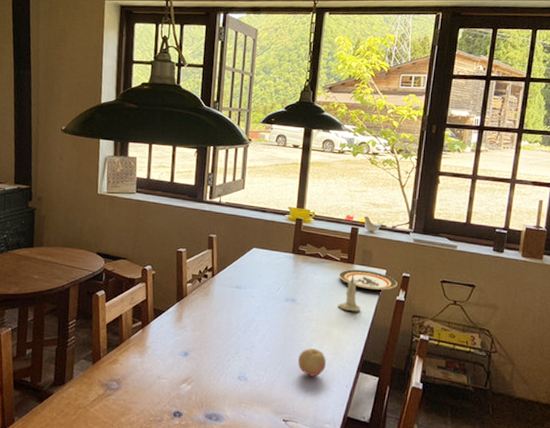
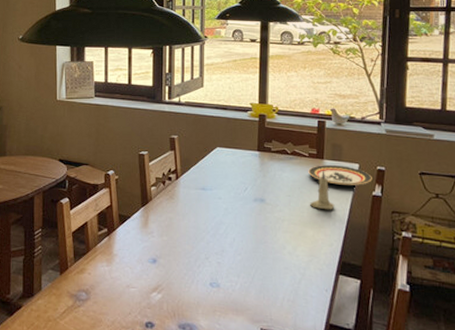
fruit: present [298,348,326,377] -> none [272,251,302,281]

